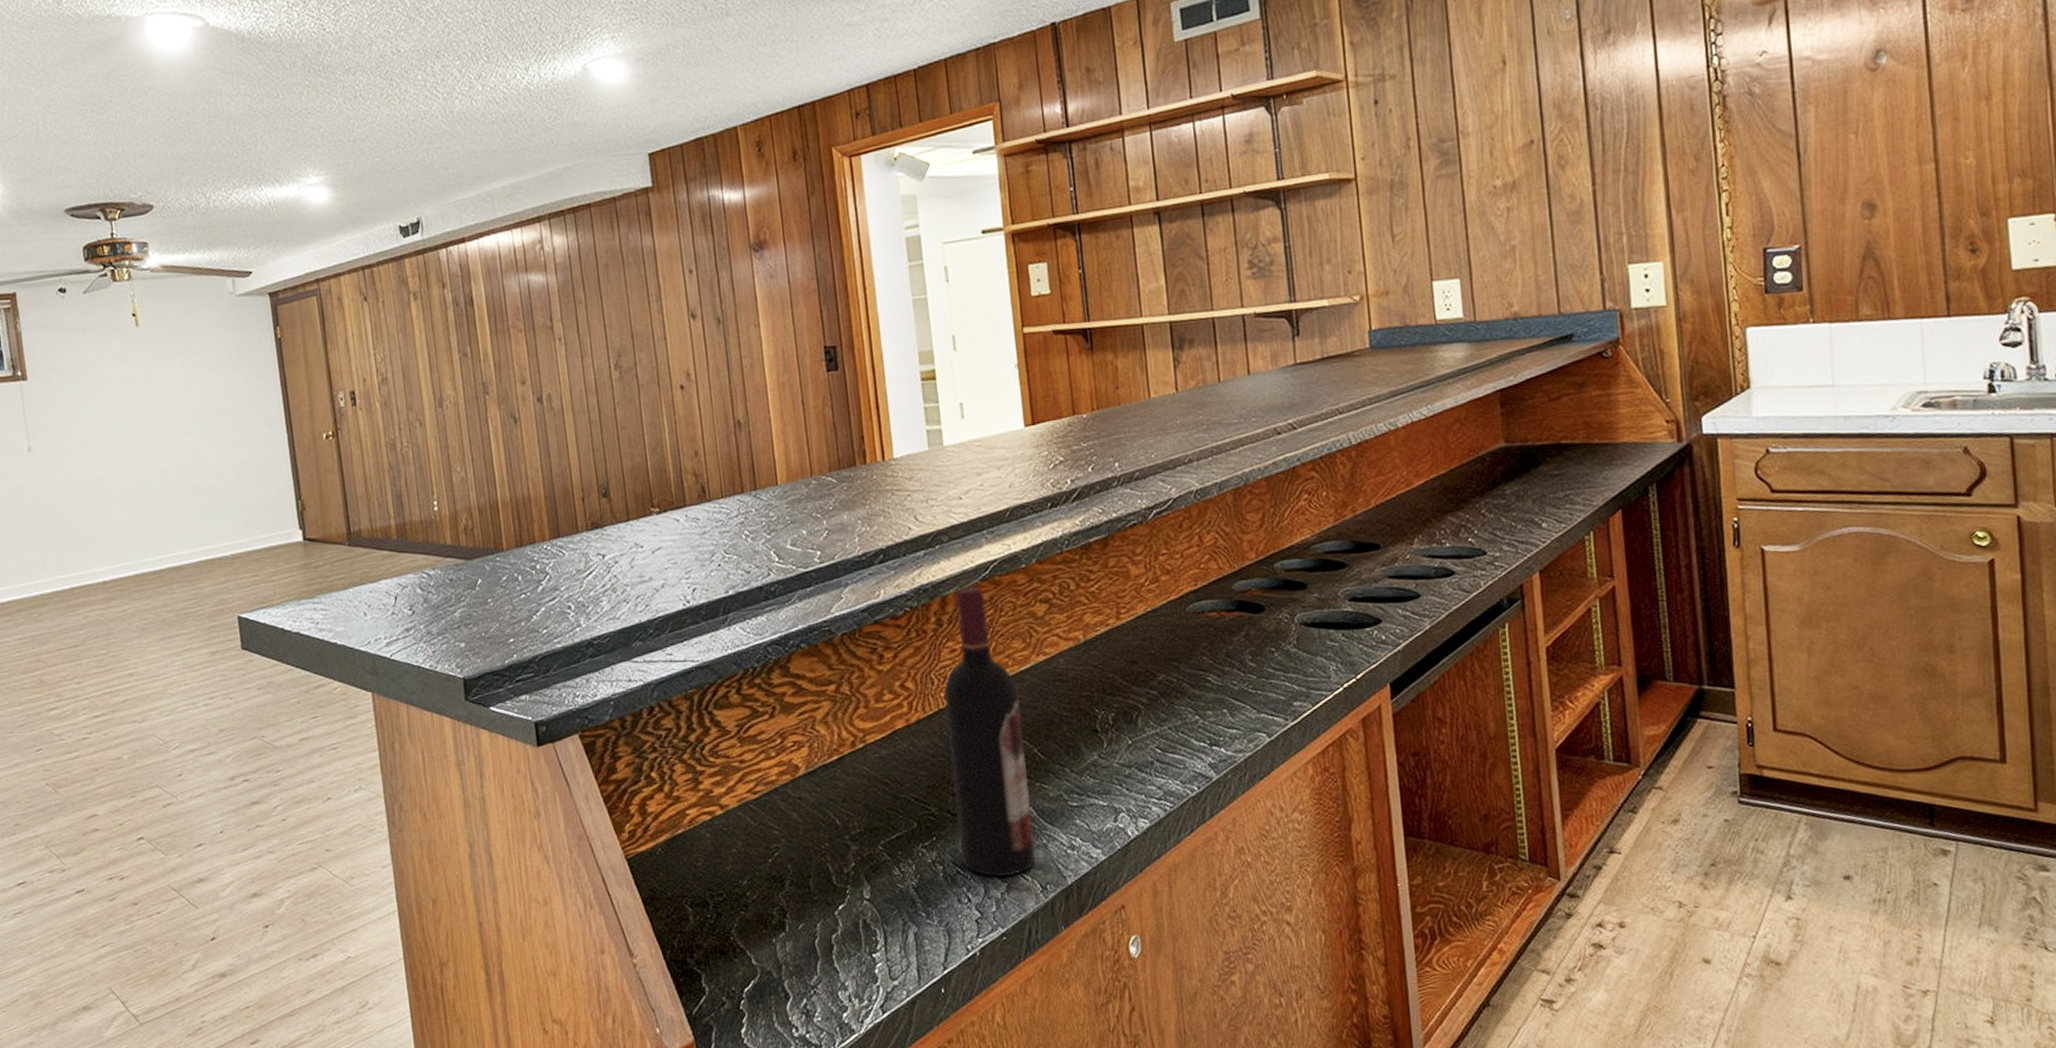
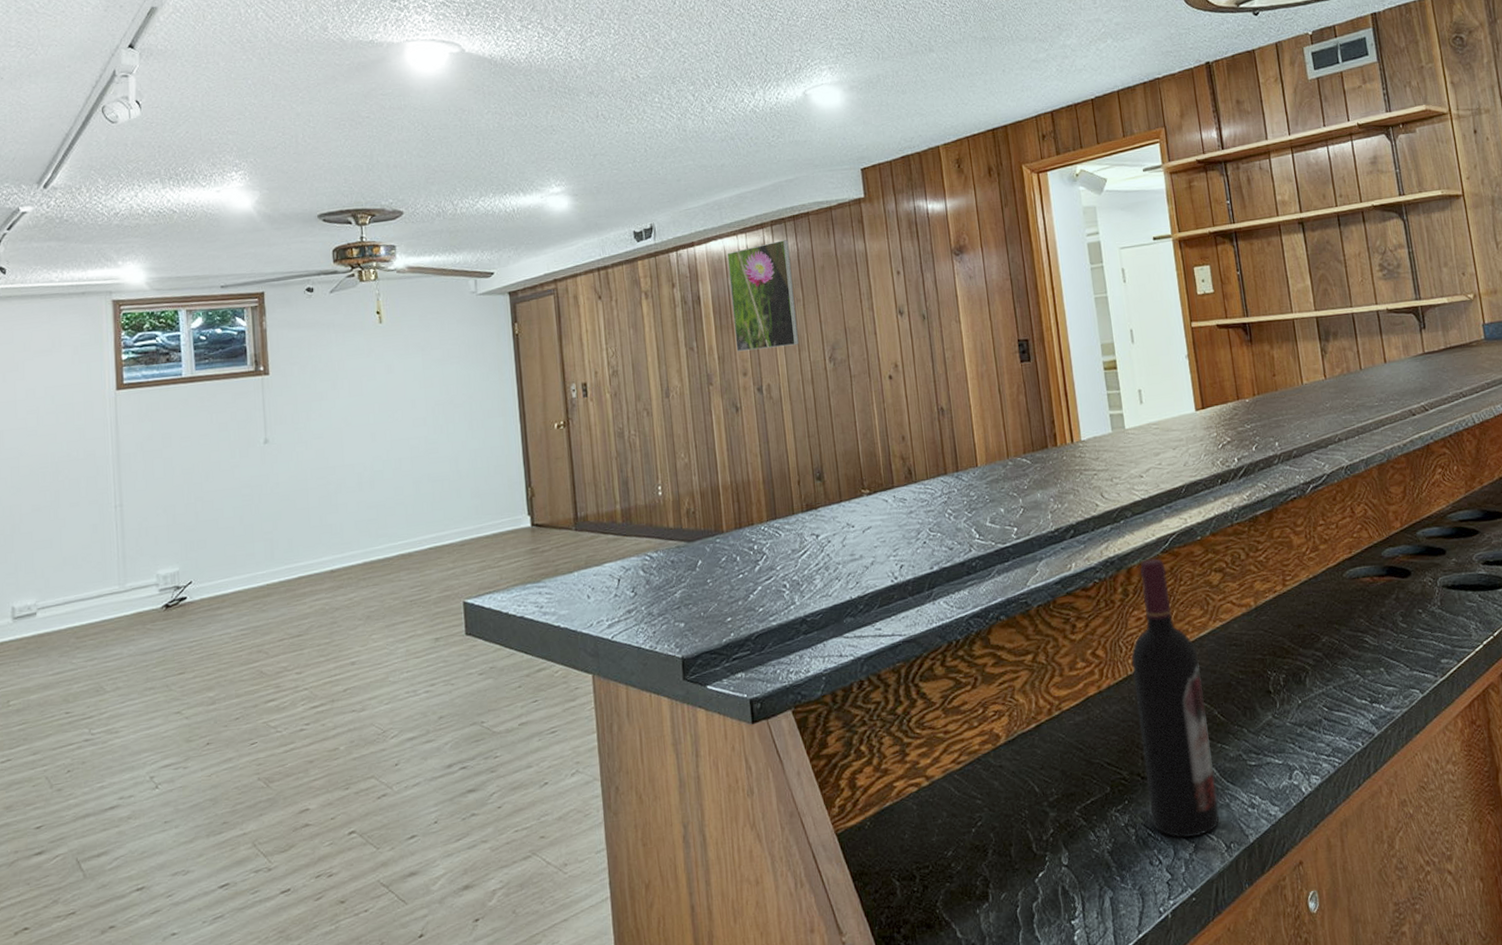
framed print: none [501,235,581,359] -> present [727,240,799,352]

